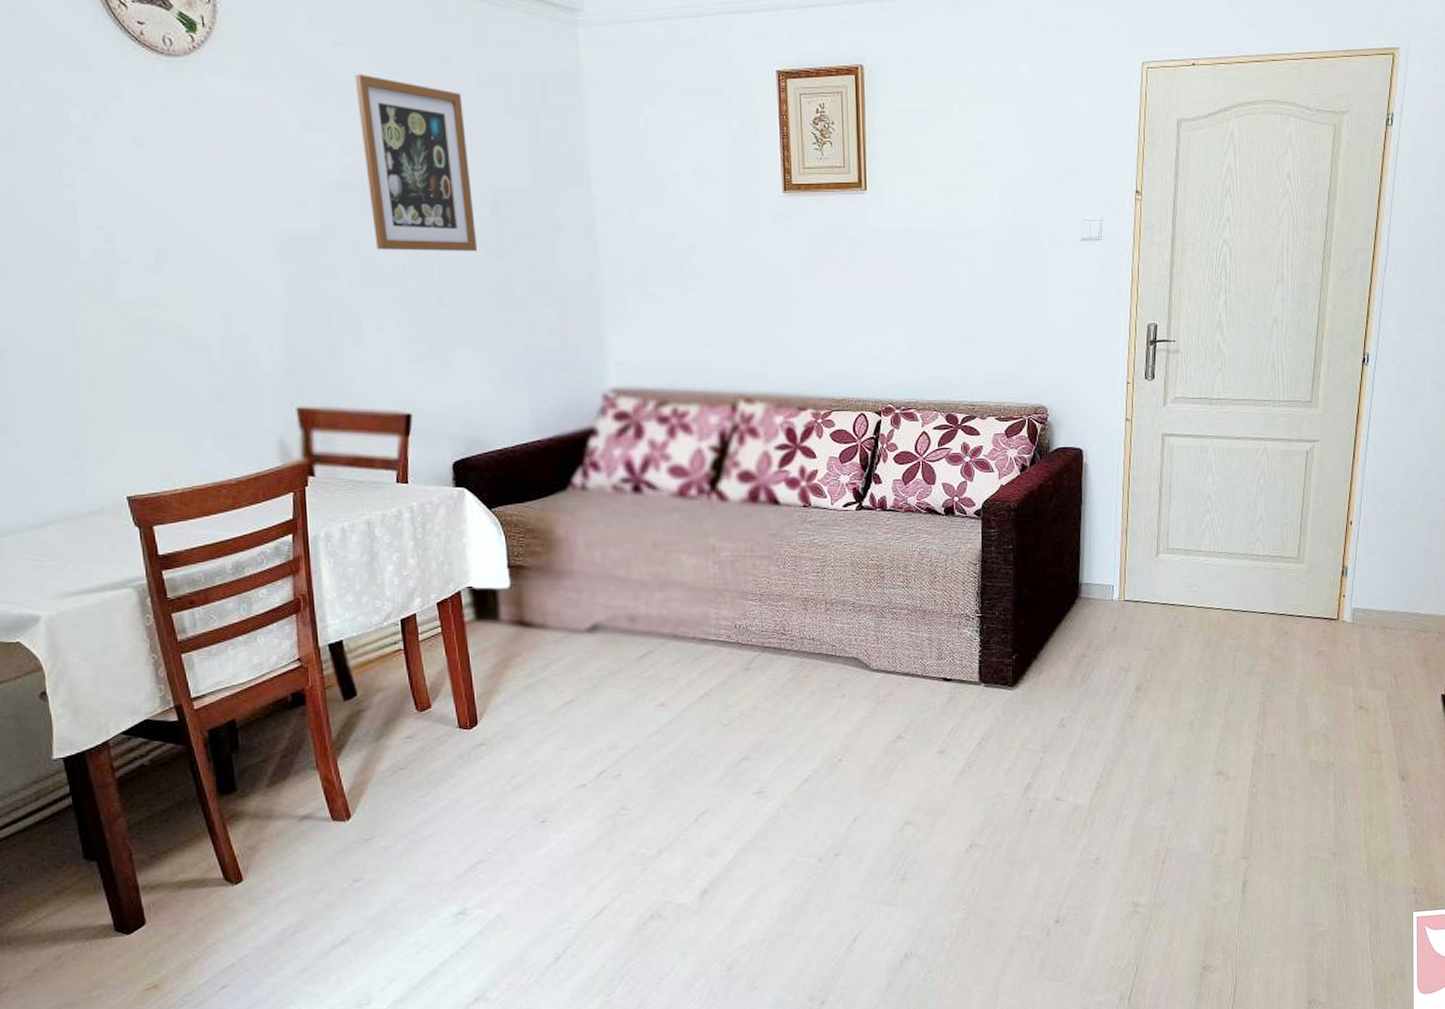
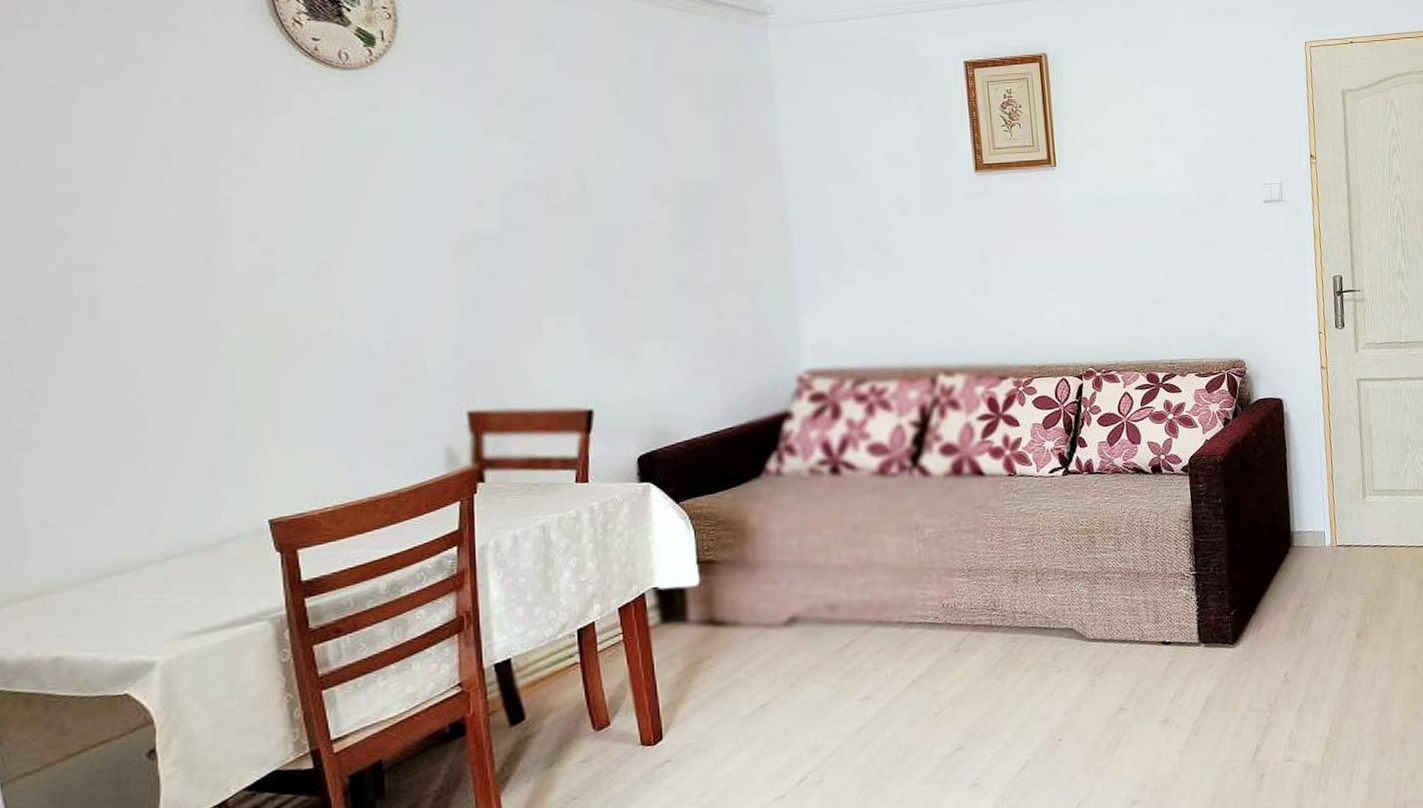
wall art: present [354,73,478,252] -> none [540,79,666,247]

